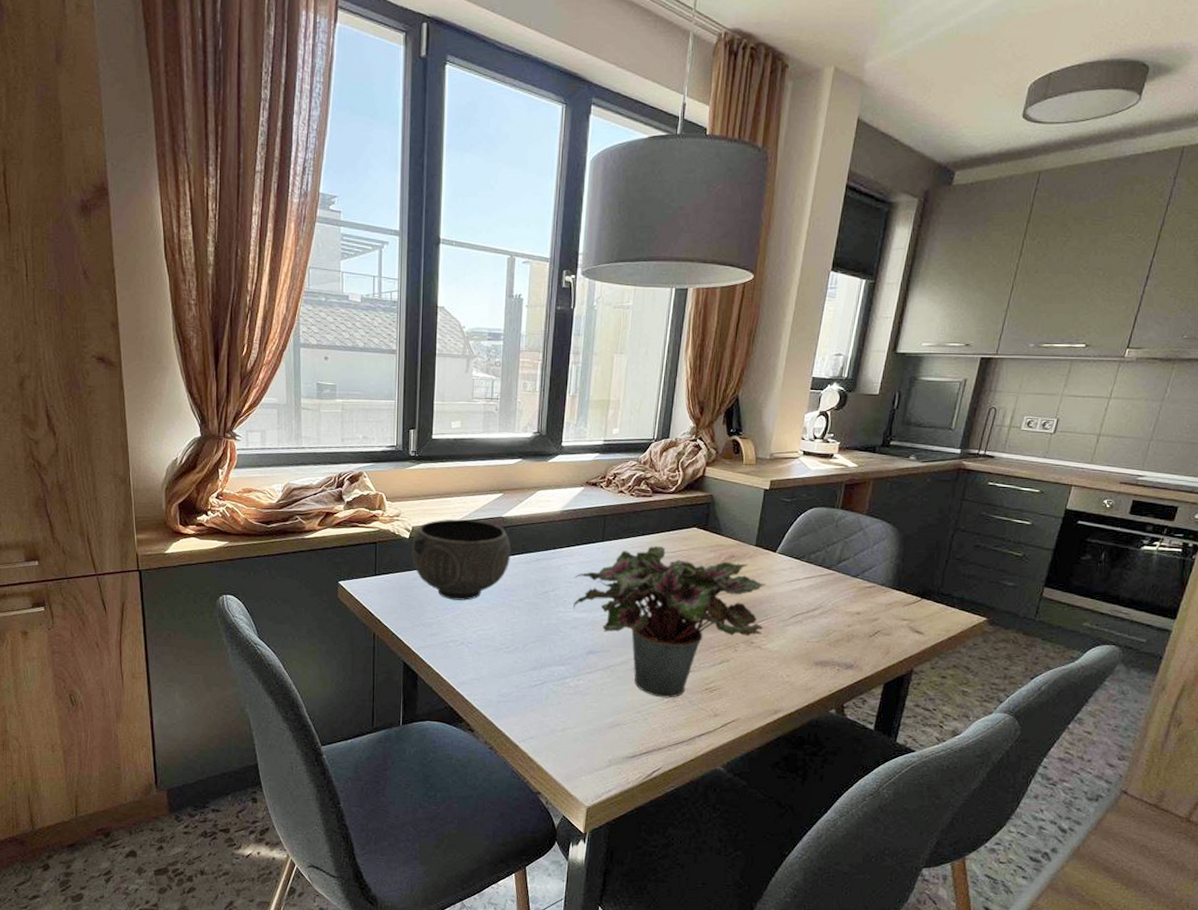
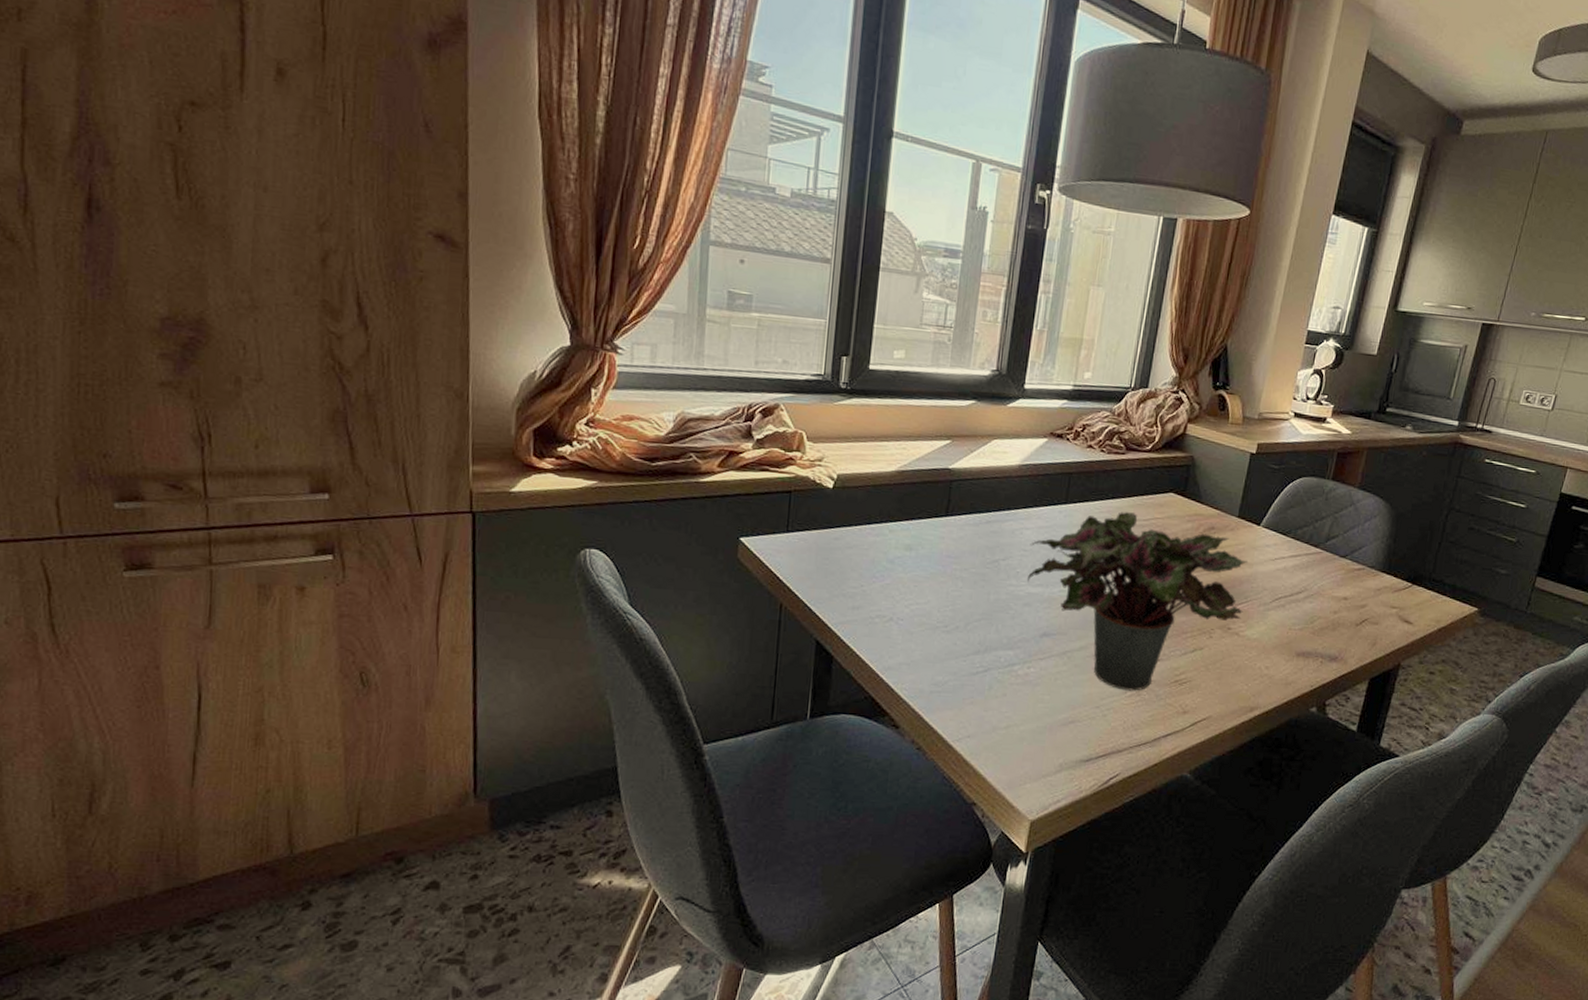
bowl: present [411,519,511,601] -> none [833,467,958,567]

